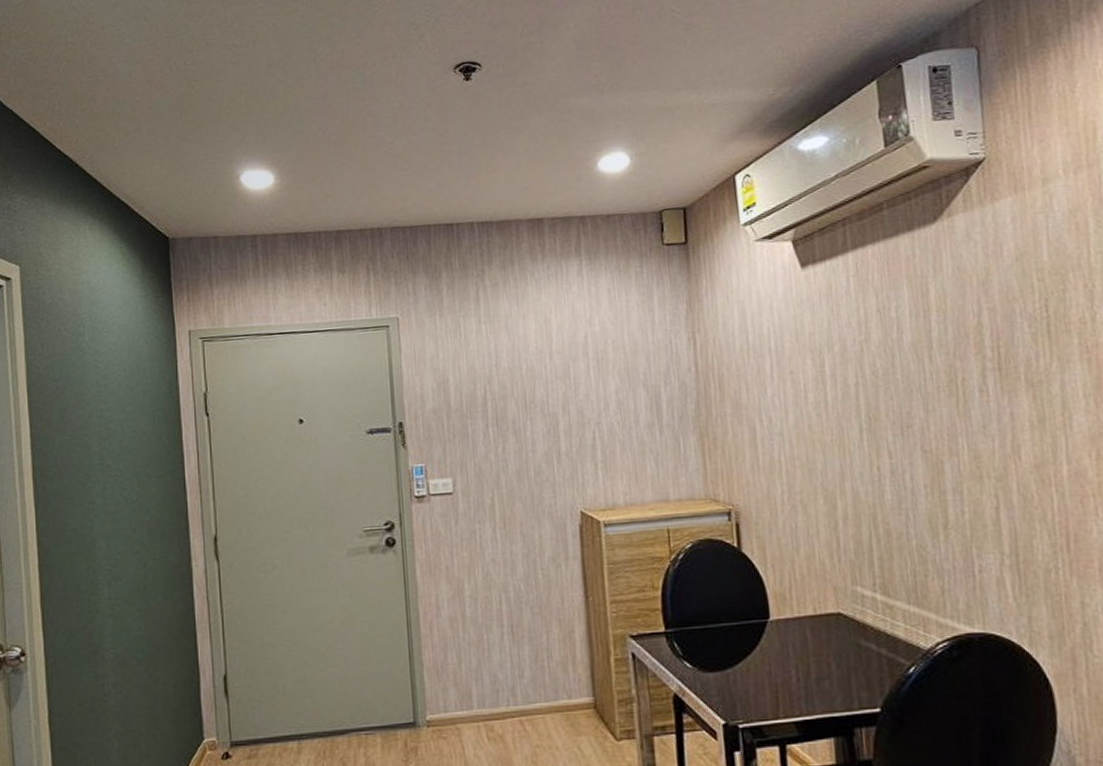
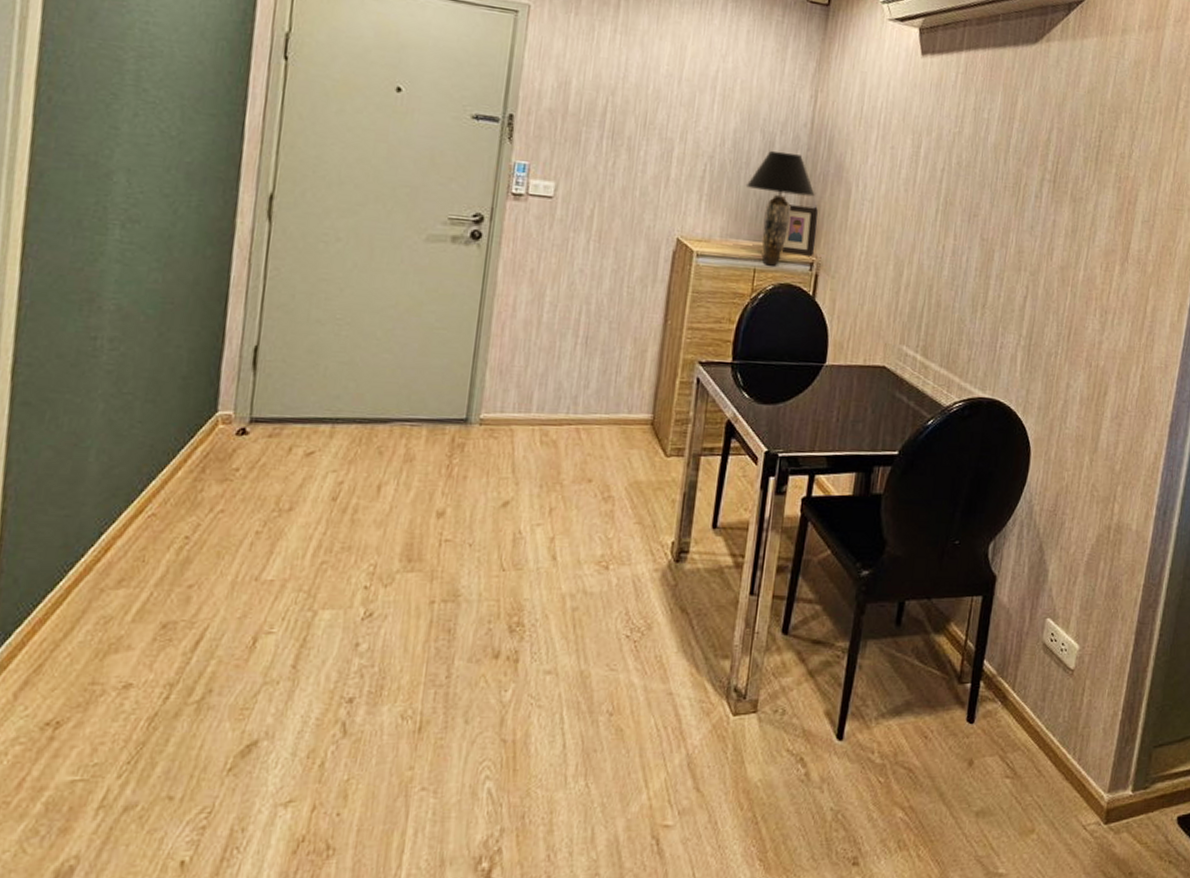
table lamp: none [639,402,716,523] -> present [745,150,815,266]
picture frame: none [690,453,729,508] -> present [781,205,818,256]

